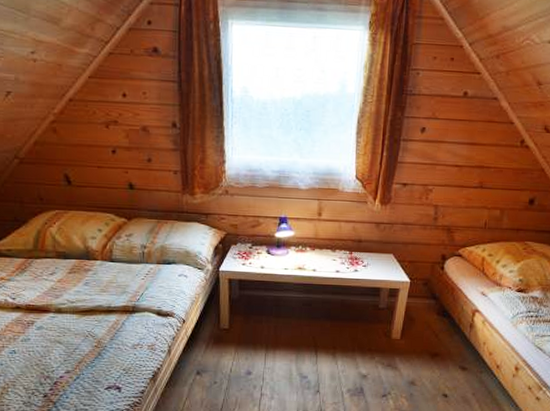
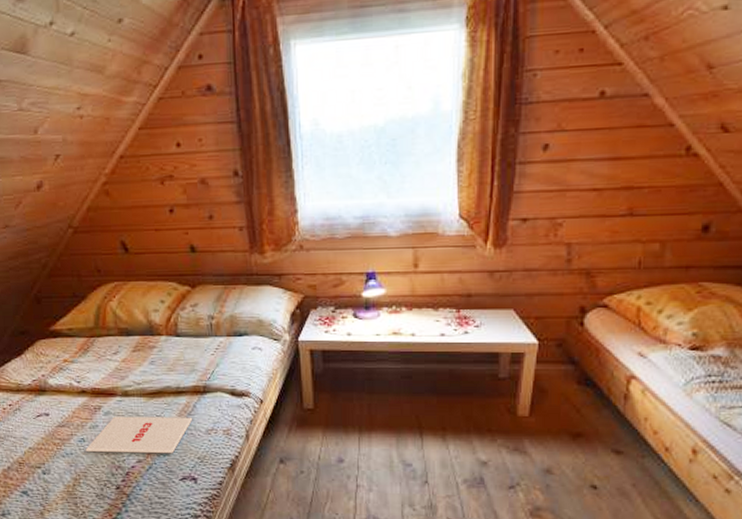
magazine: none [16,331,121,366] -> present [85,416,193,454]

